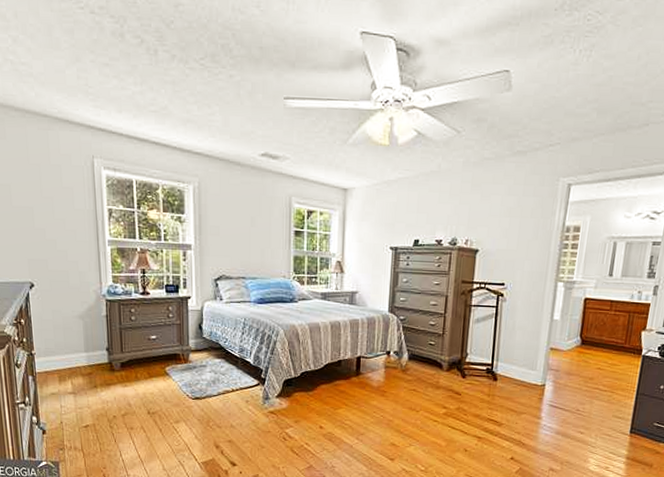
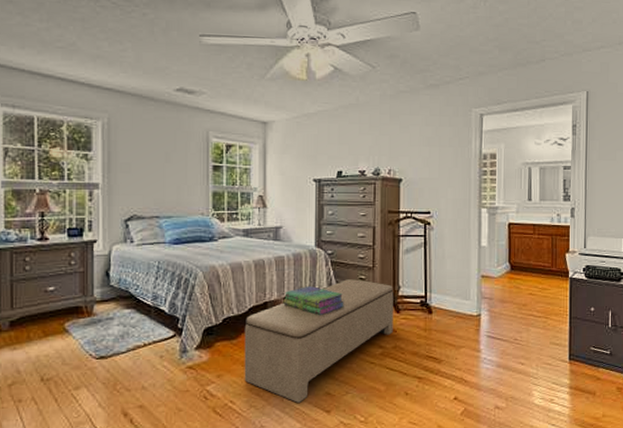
bench: none [318,344,461,450] -> present [244,279,394,403]
stack of books: none [356,348,413,376] -> present [283,286,344,316]

